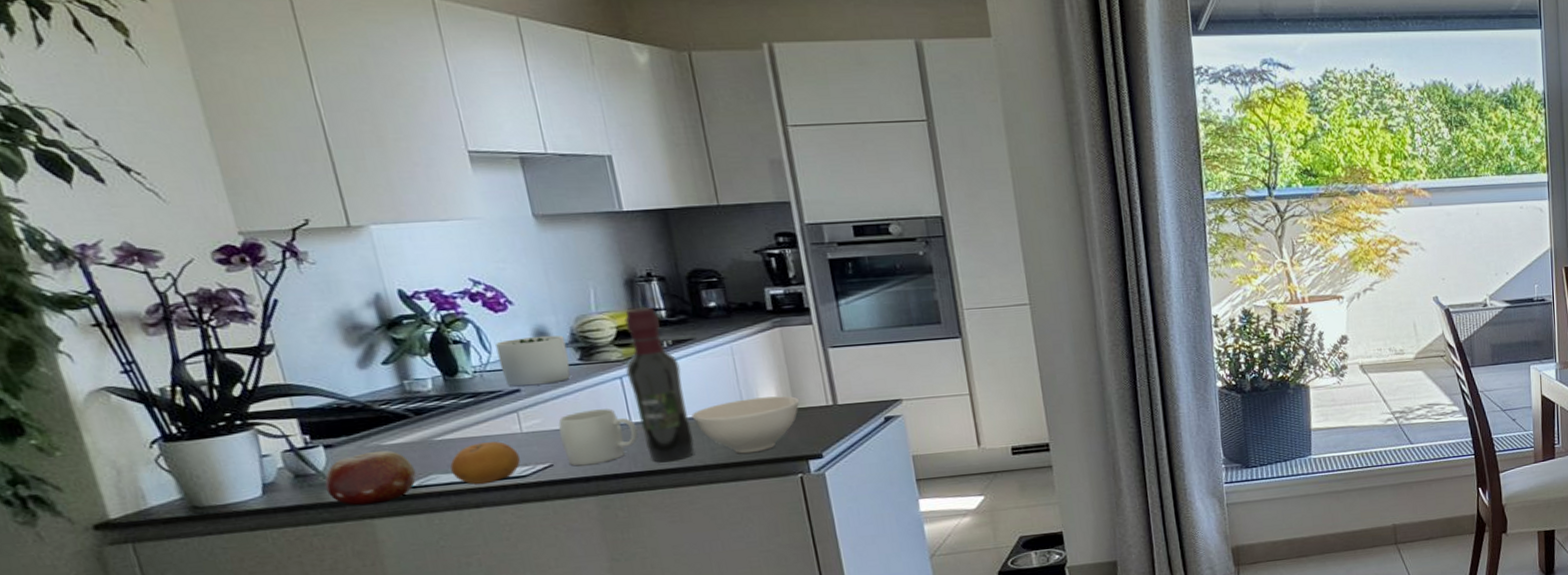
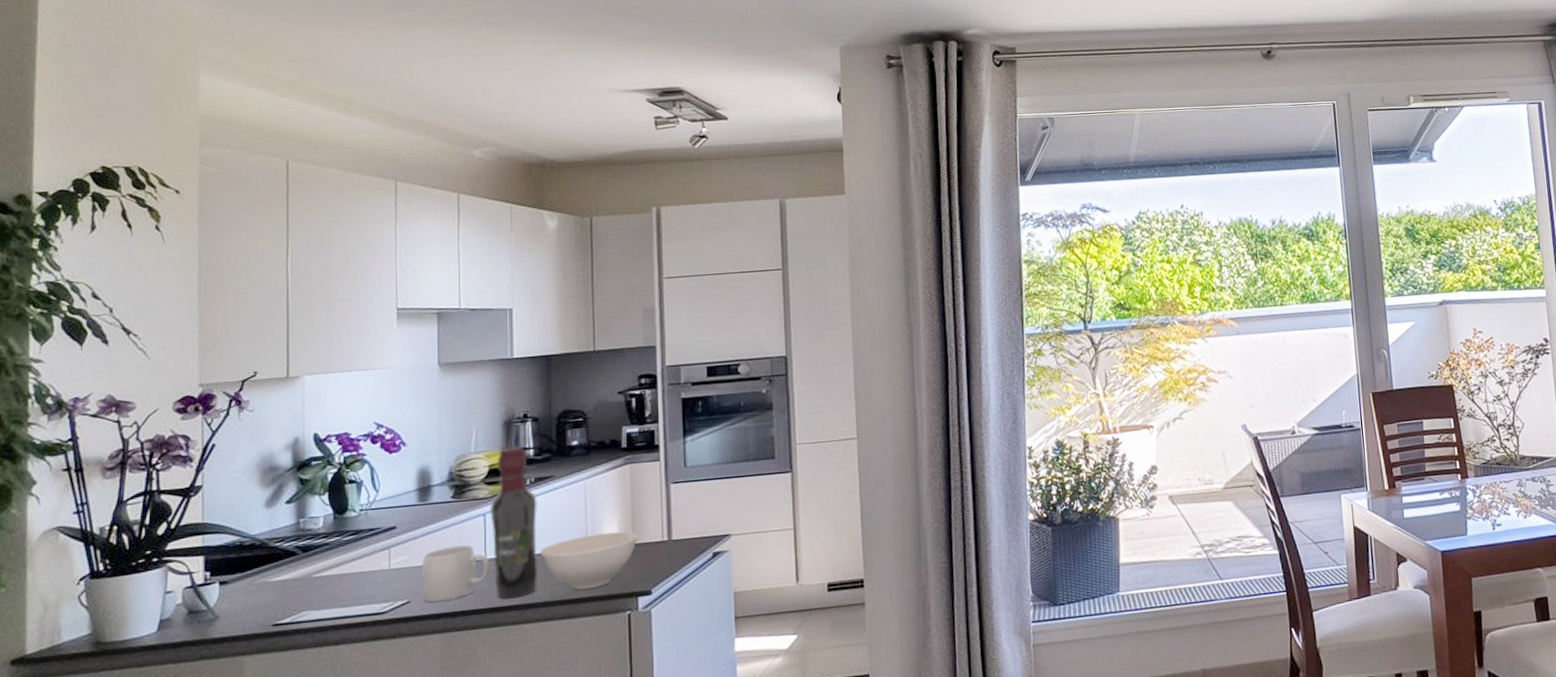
fruit: present [324,450,417,506] -> none [211,586,291,643]
fruit: present [450,441,521,485] -> none [321,578,382,622]
planter: present [495,335,570,387] -> none [384,474,443,525]

